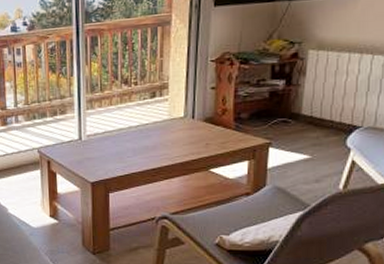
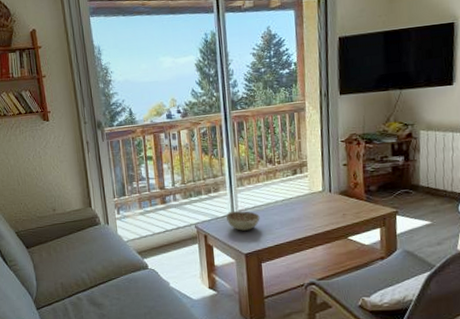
decorative bowl: none [72,135,110,158] -> present [225,210,260,231]

